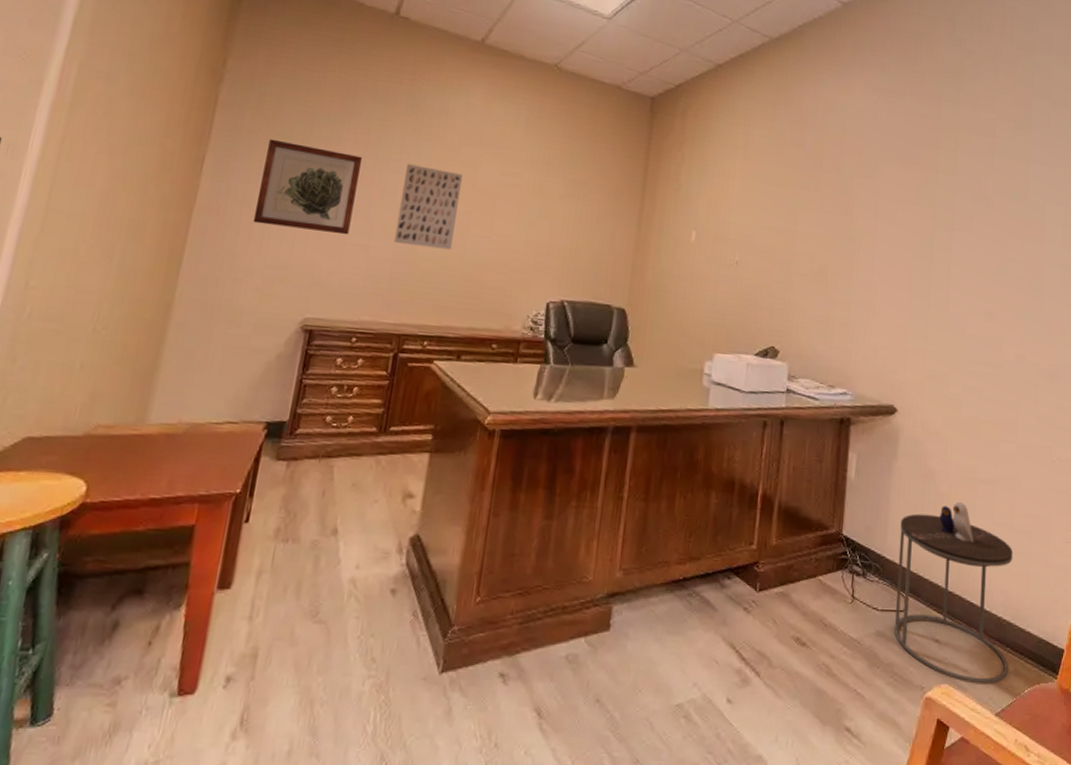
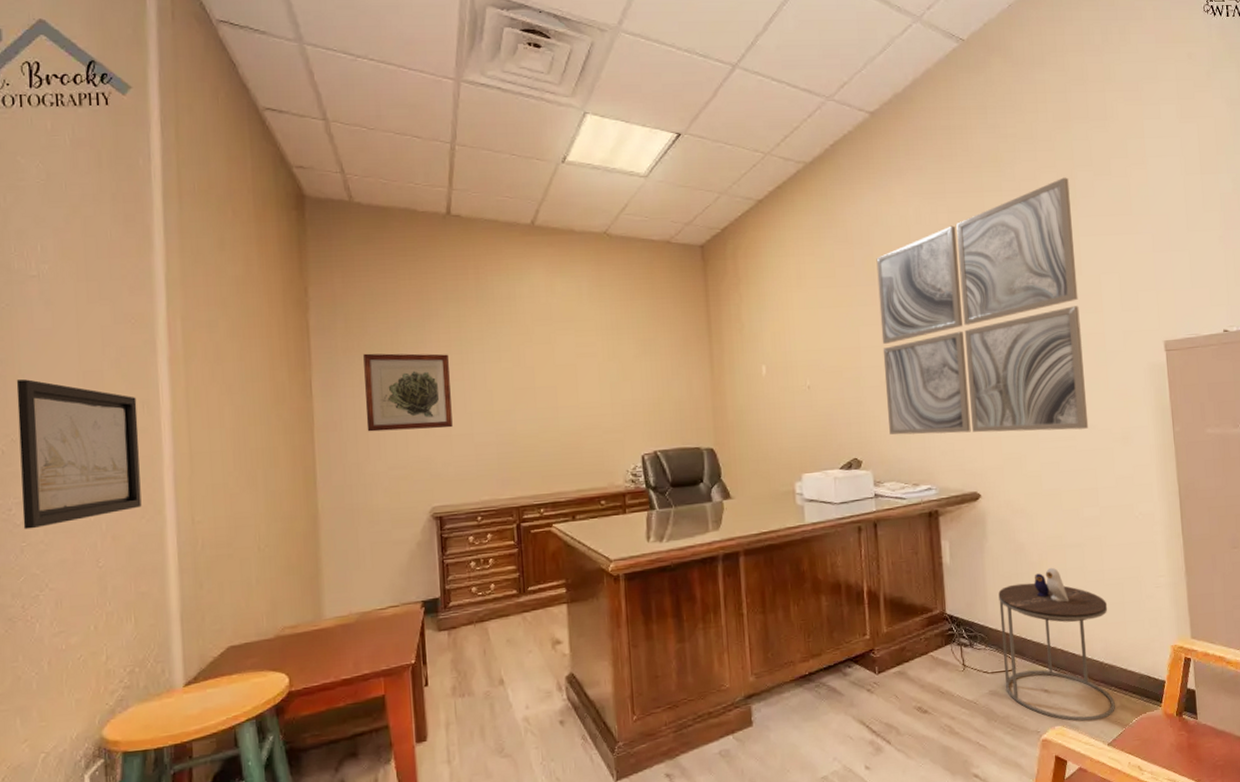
wall art: present [393,164,463,250] -> none [489,352,546,427]
wall art: none [812,102,1026,359] -> present [876,177,1089,435]

